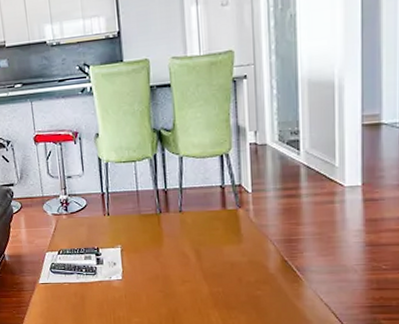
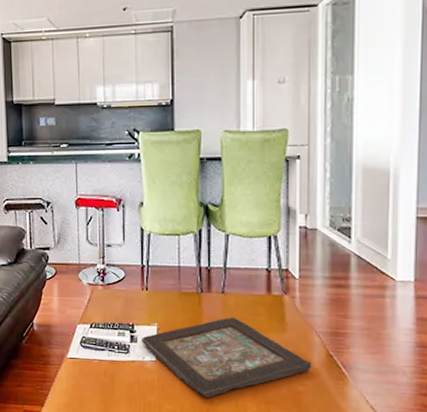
decorative tray: none [107,233,268,309] -> present [142,317,312,399]

